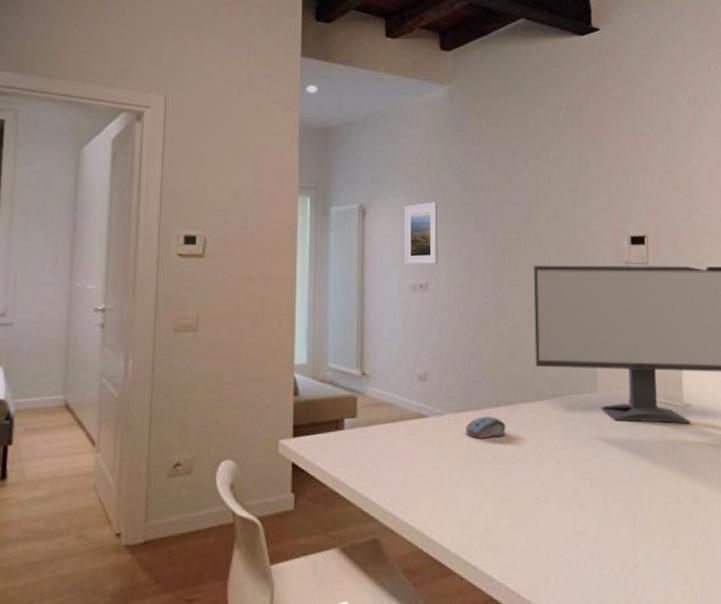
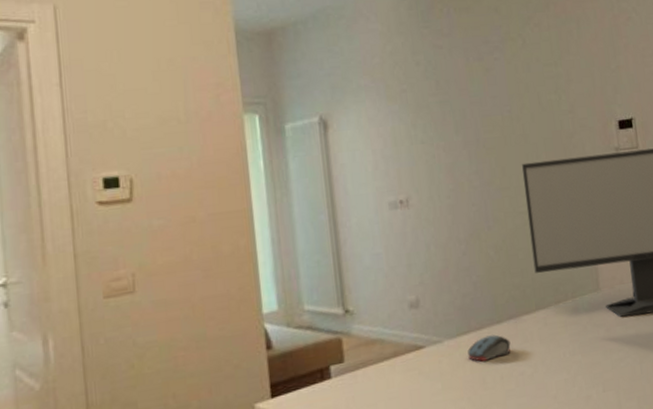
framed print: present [405,202,438,265] -> none [373,105,418,181]

